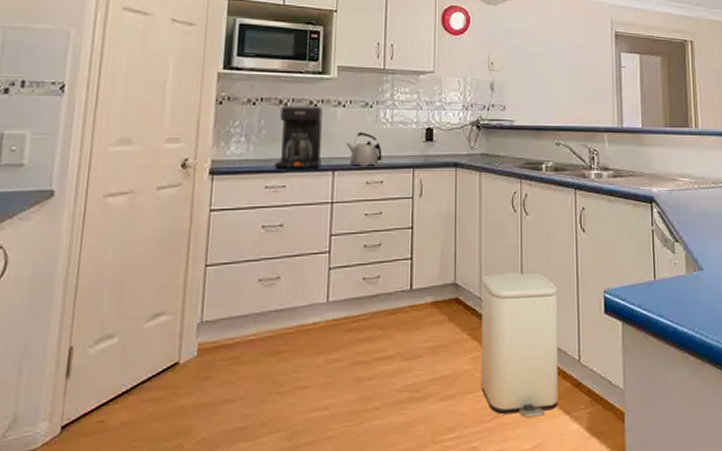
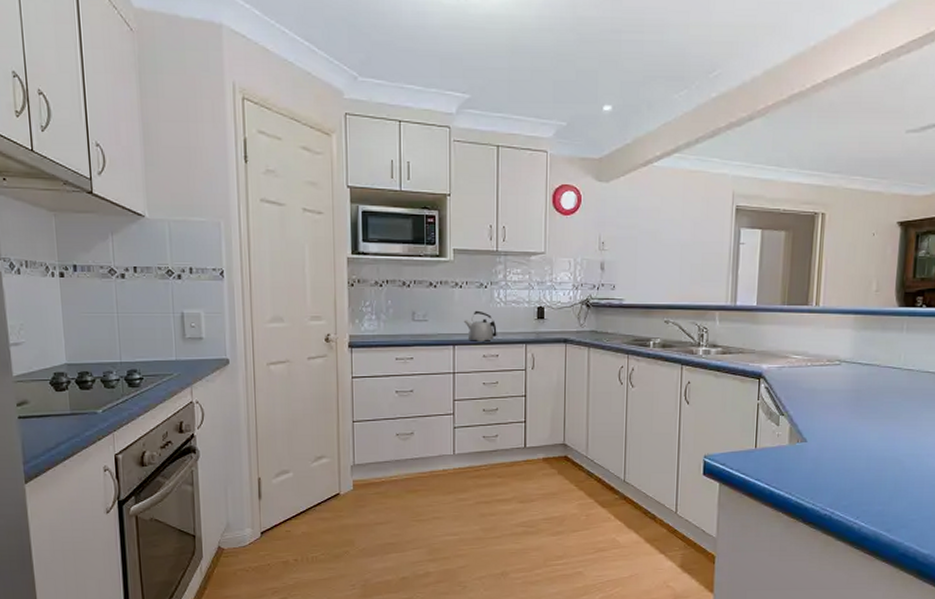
coffee maker: present [274,106,322,170] -> none [402,287,443,344]
pedal bin: present [481,272,558,418] -> none [586,437,659,553]

